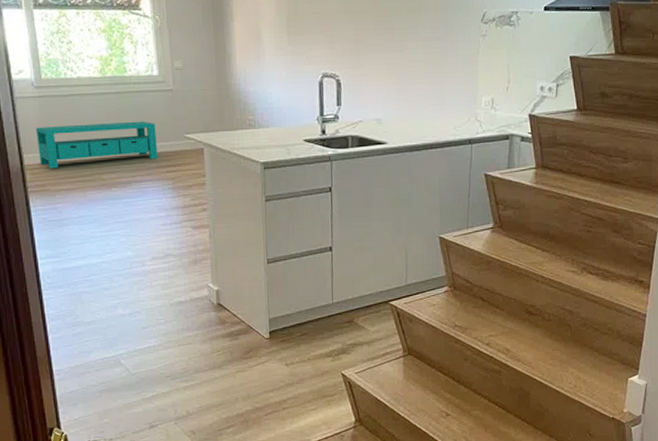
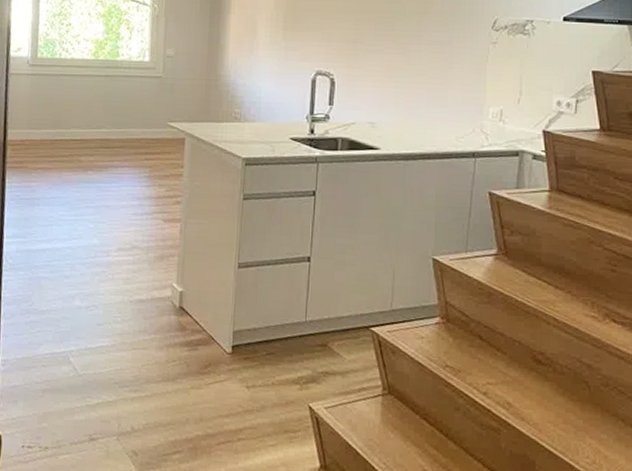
storage bench: present [35,121,158,169] -> none [22,104,140,146]

